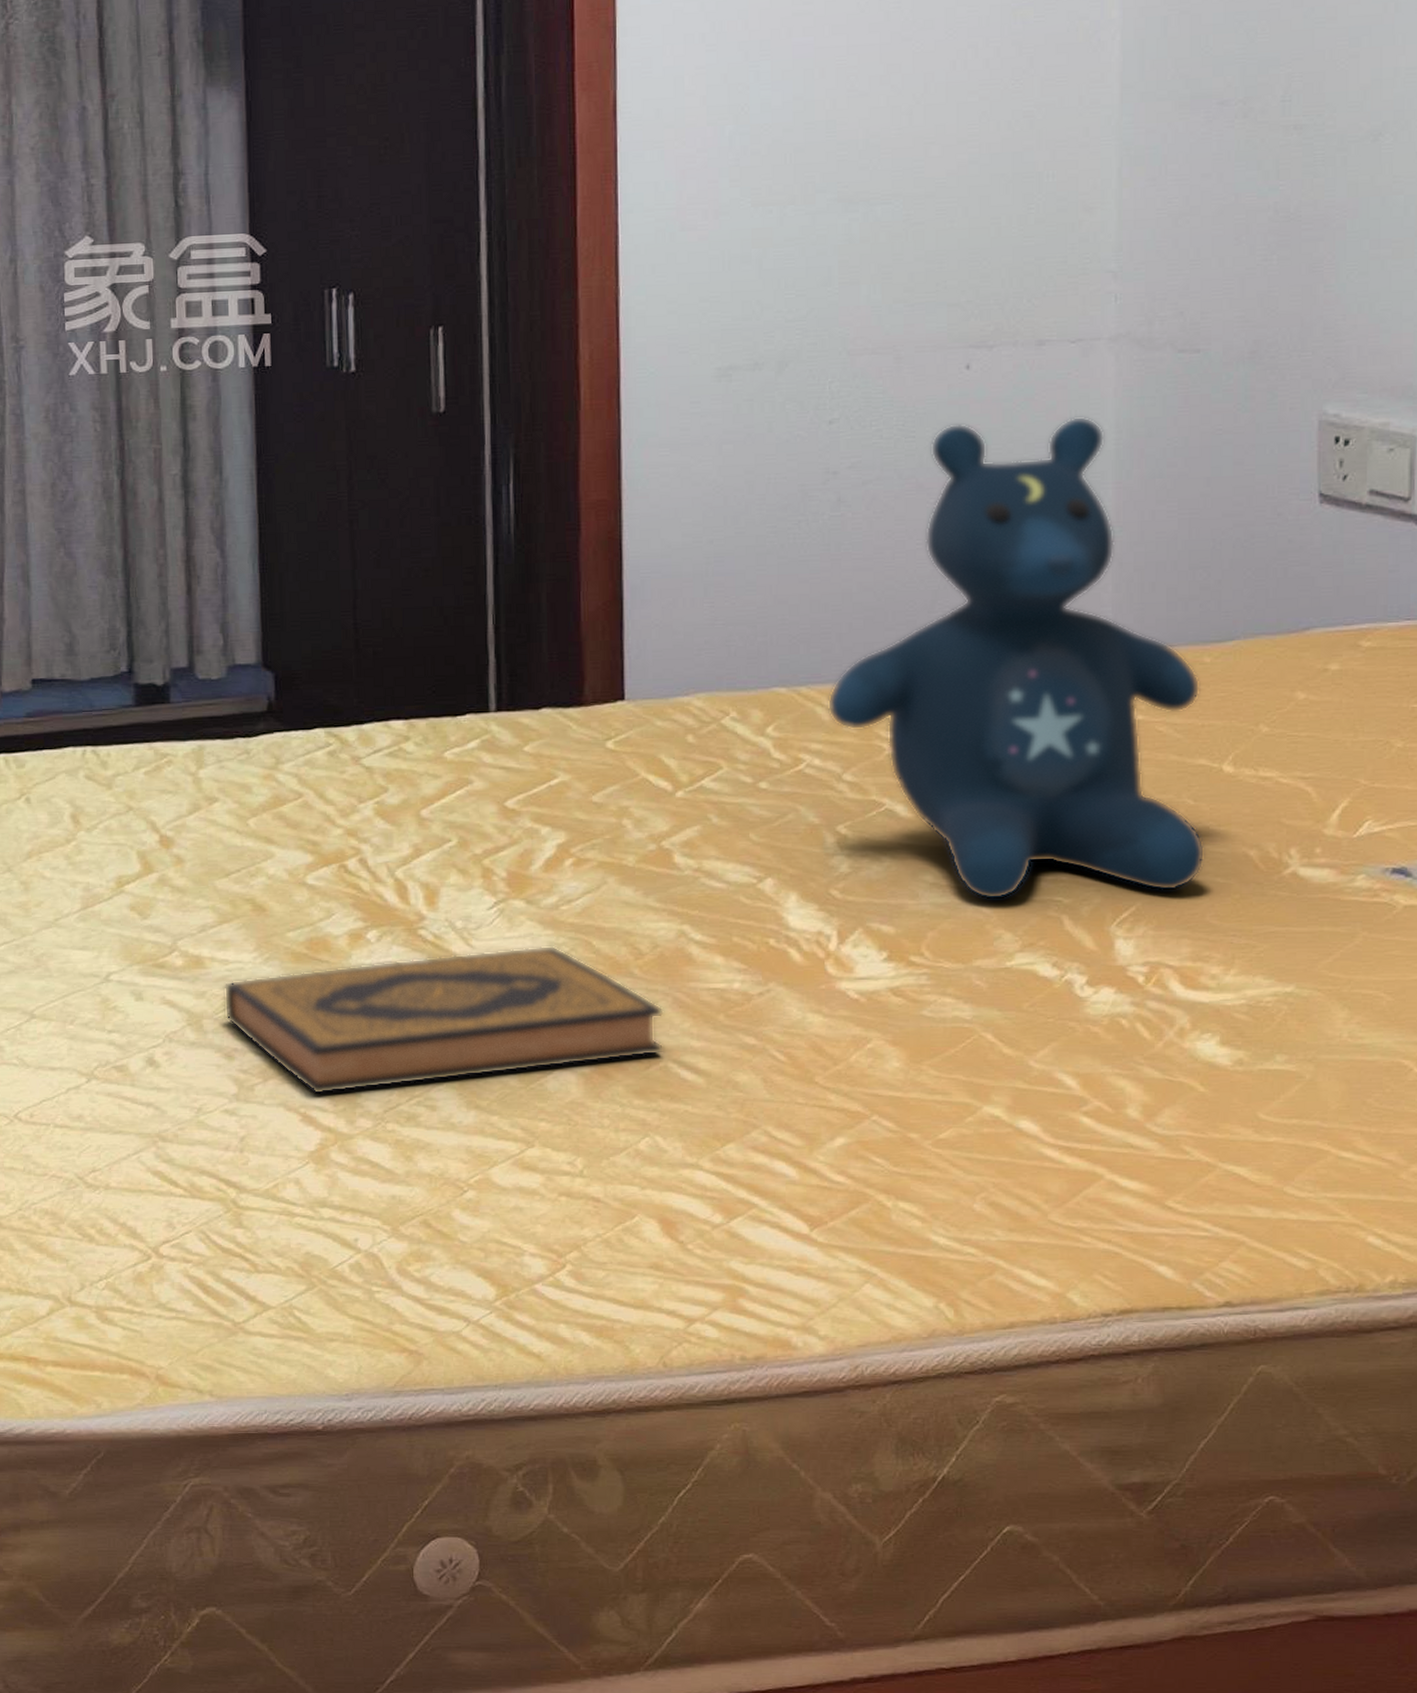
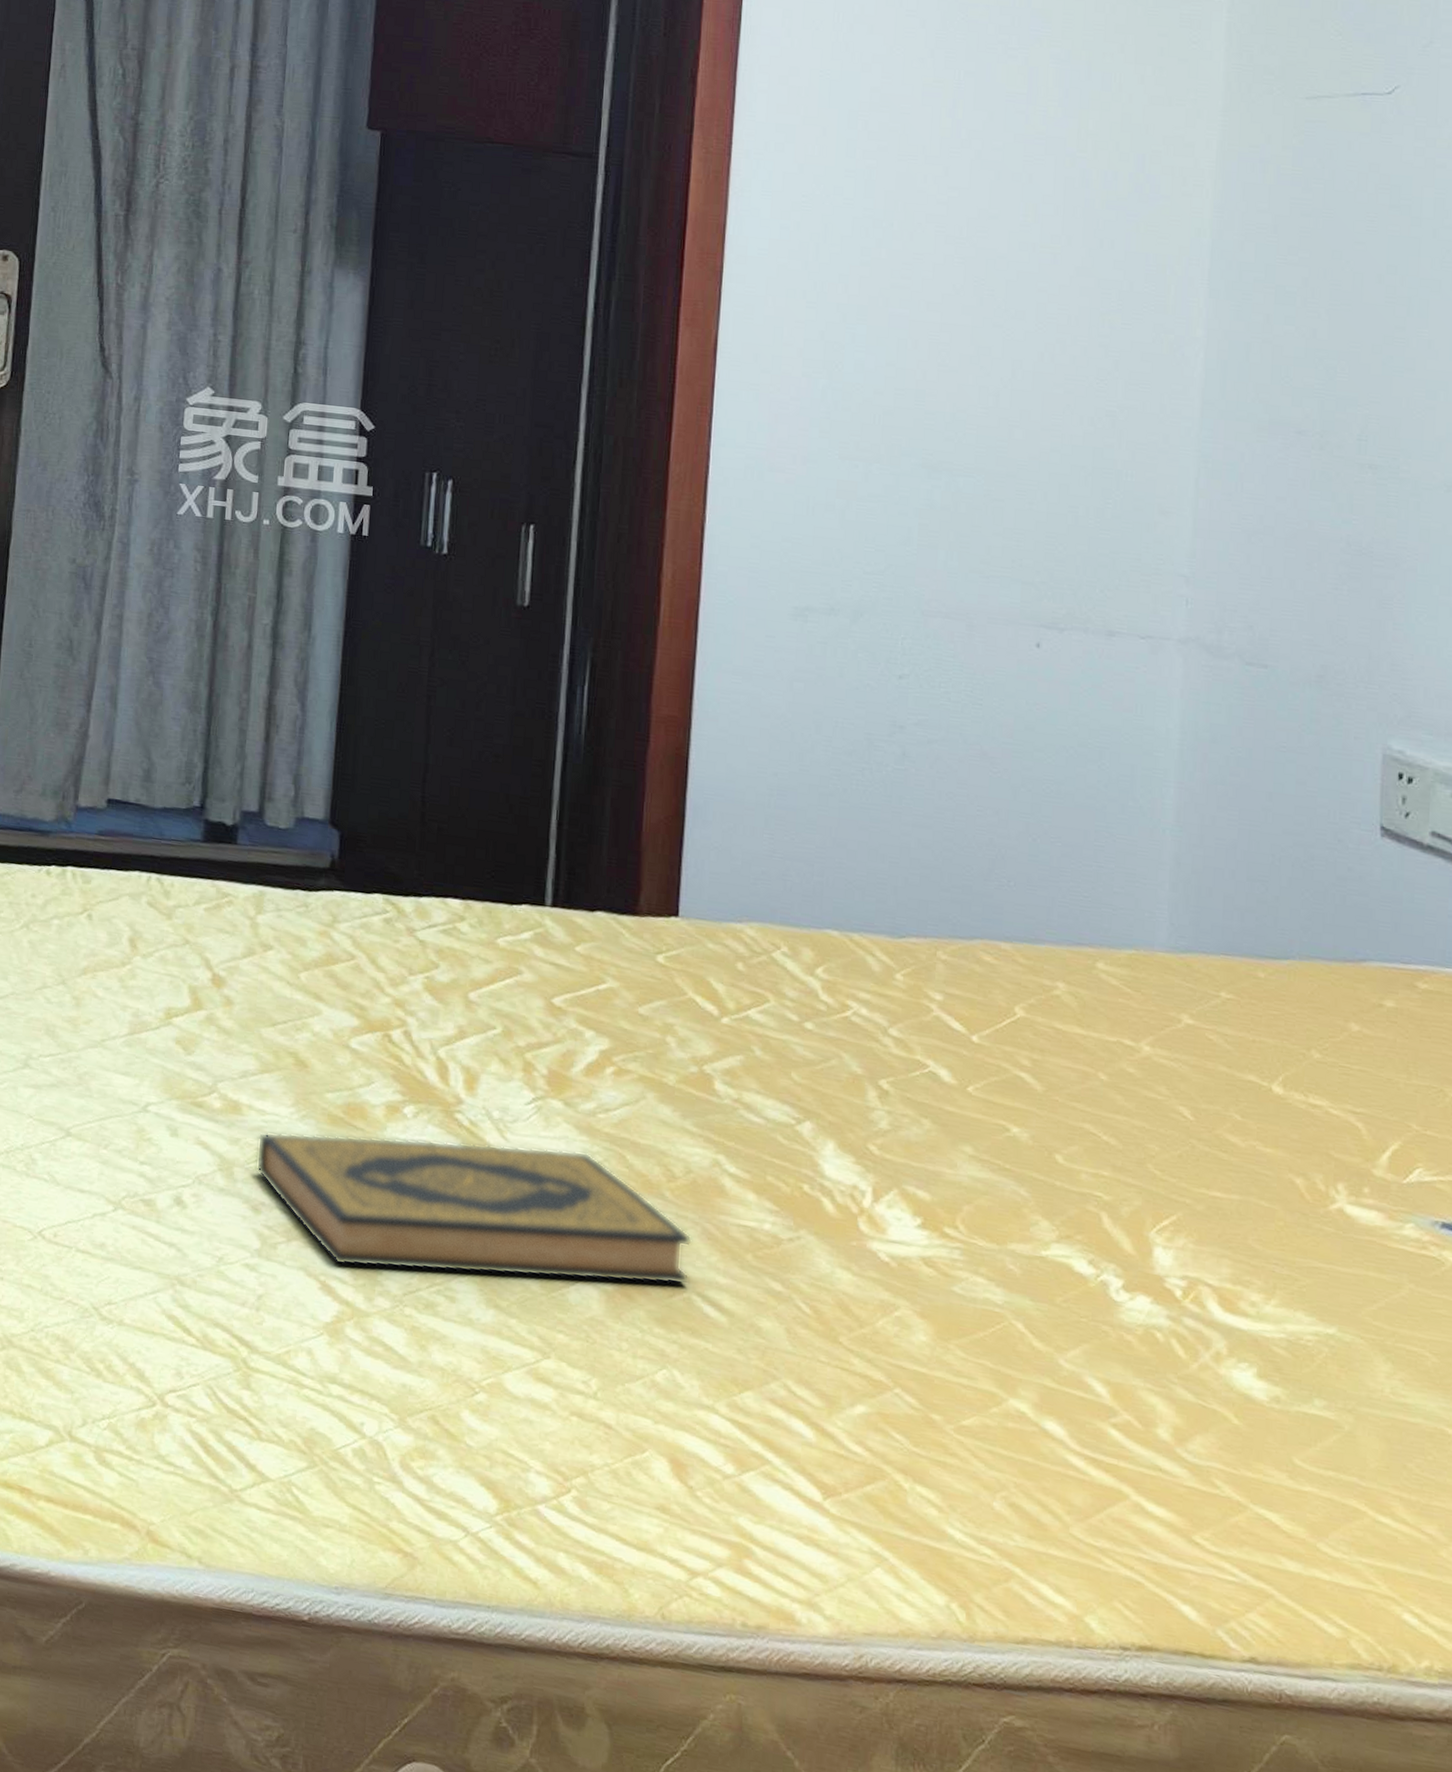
stuffed bear: present [827,416,1205,900] -> none [877,698,1253,1207]

